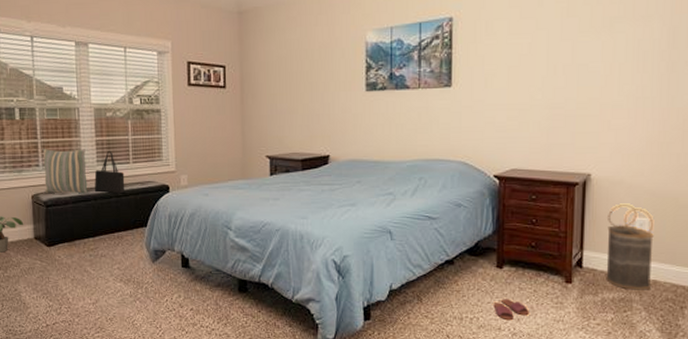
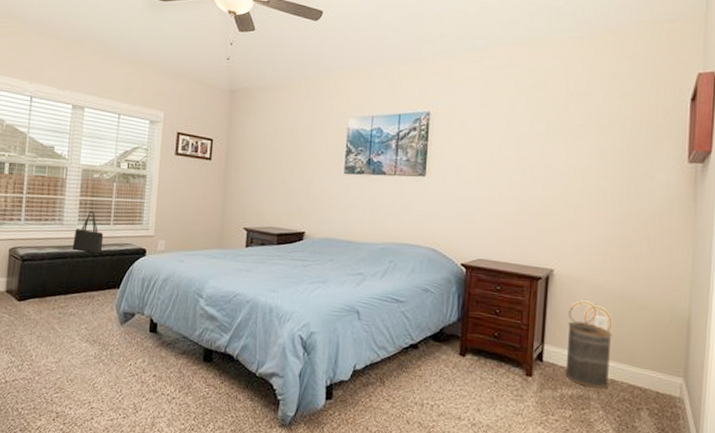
pillow: present [42,148,88,194] -> none [22,203,69,251]
slippers: present [493,299,529,320] -> none [454,387,489,409]

